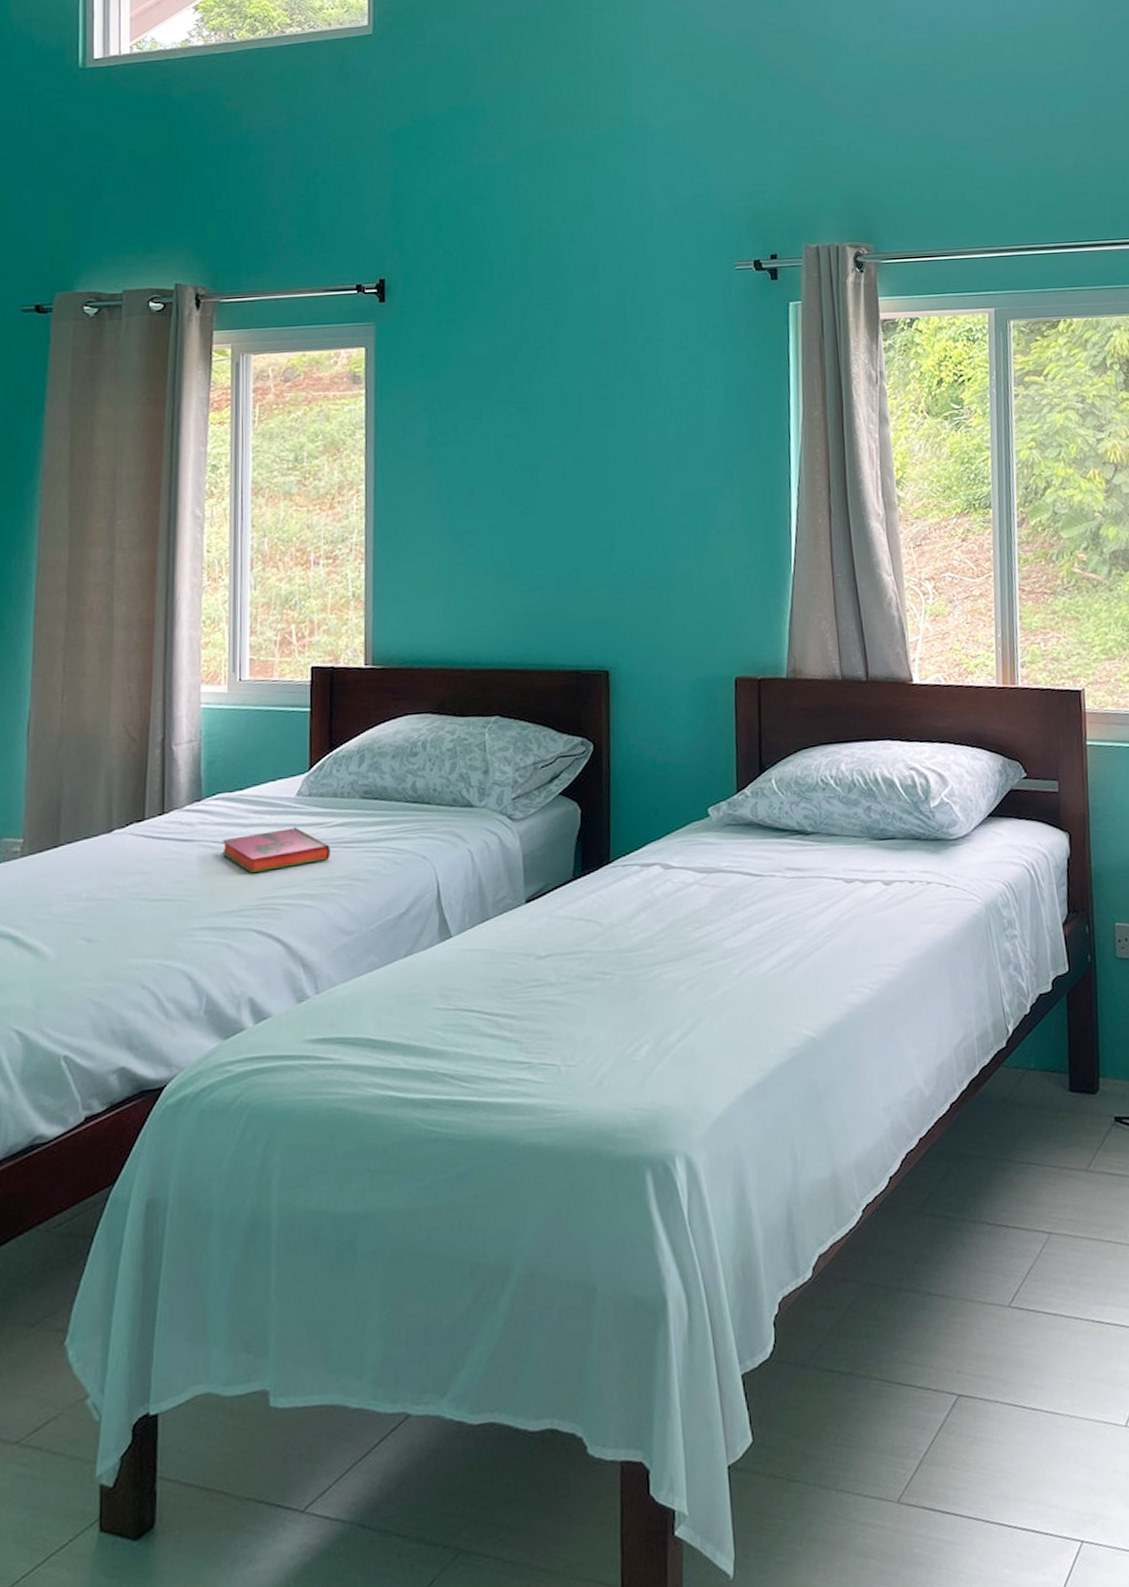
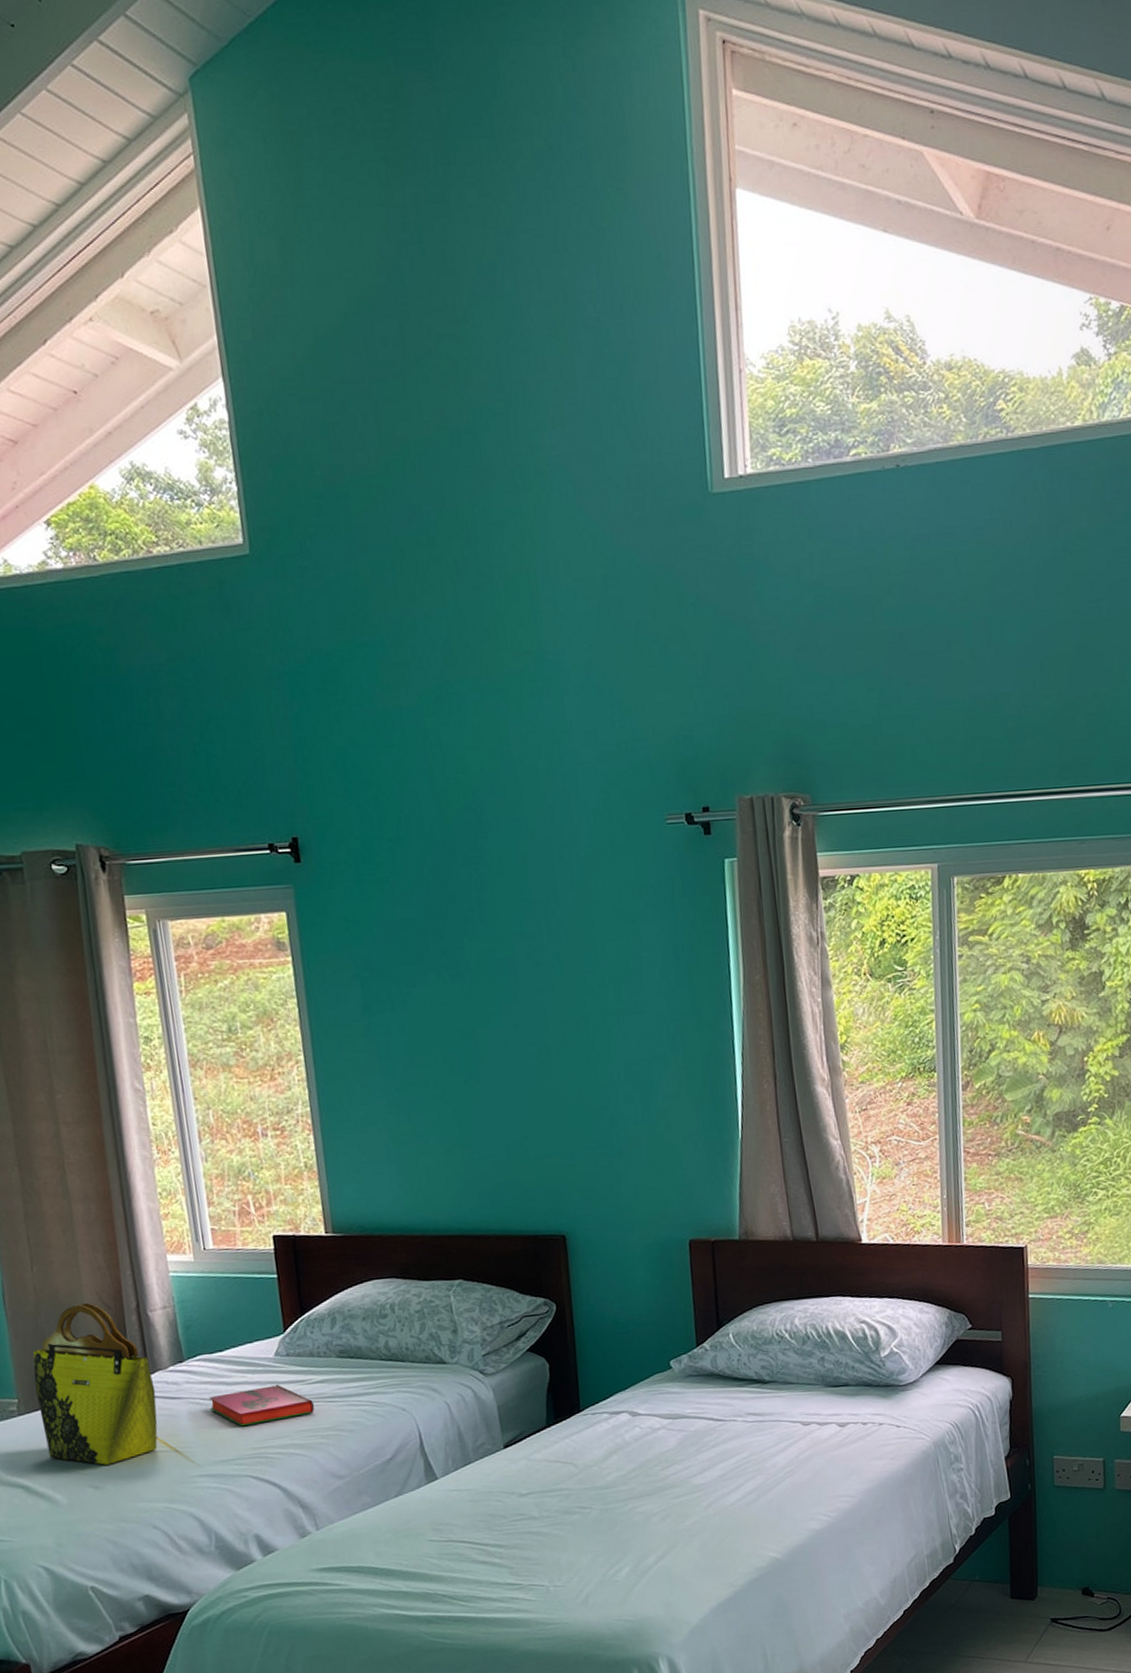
tote bag: none [44,735,168,915] -> present [32,1303,158,1465]

